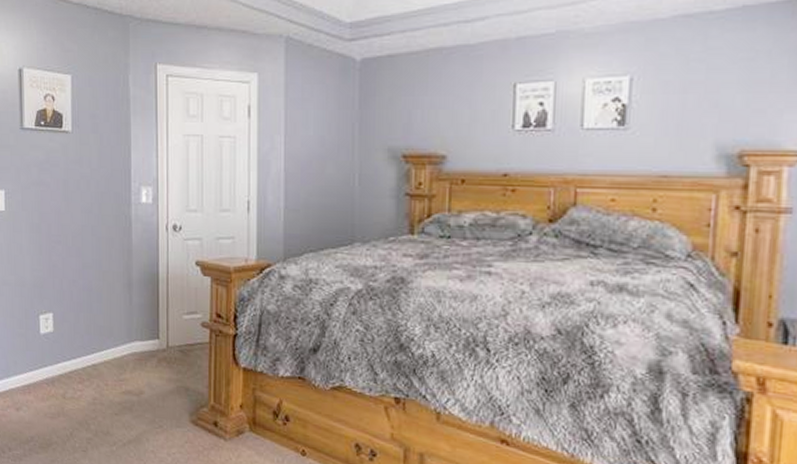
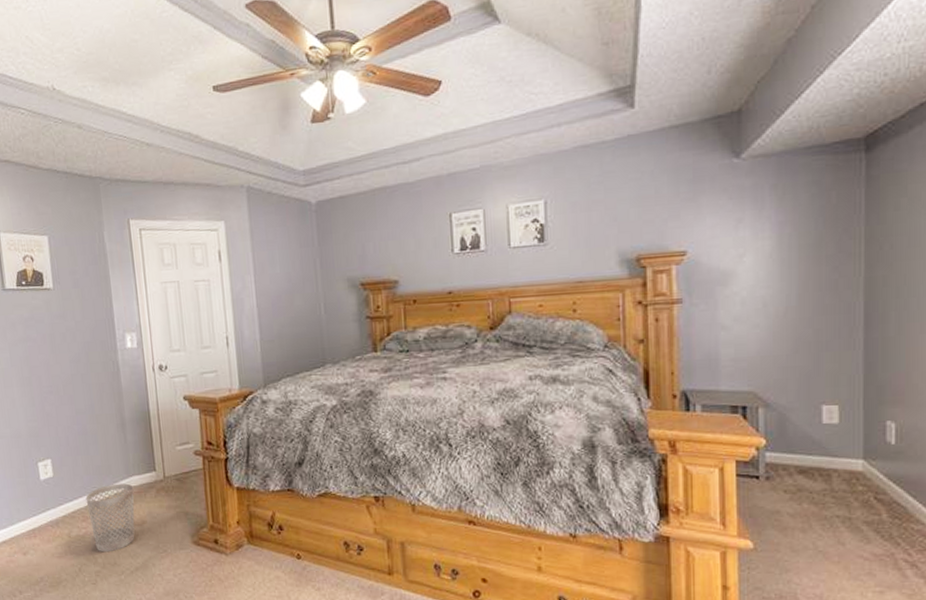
wastebasket: none [84,347,134,420] -> present [85,483,135,553]

